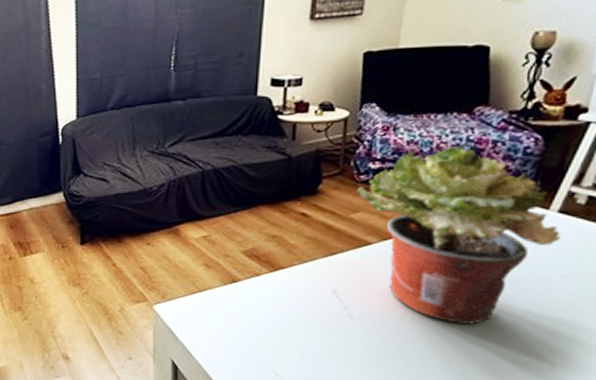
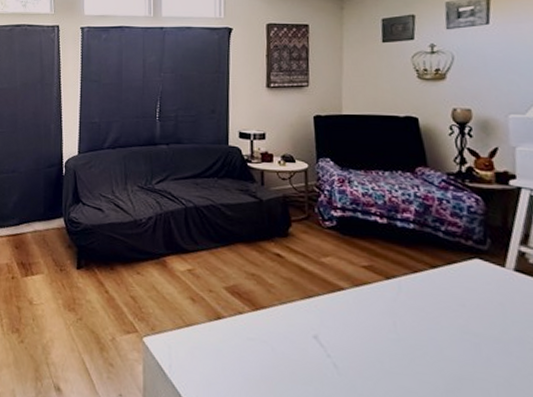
potted plant: present [357,147,561,324] -> none [324,201,524,385]

